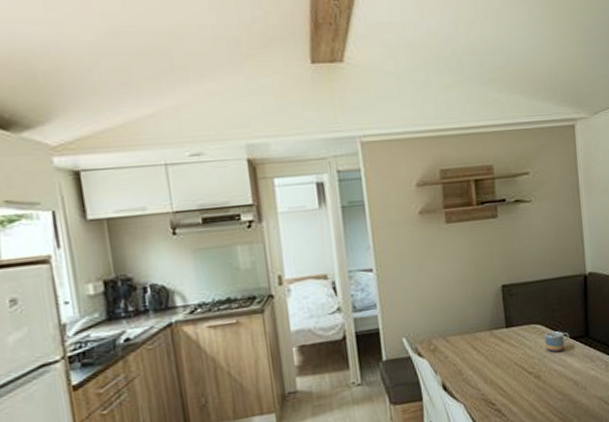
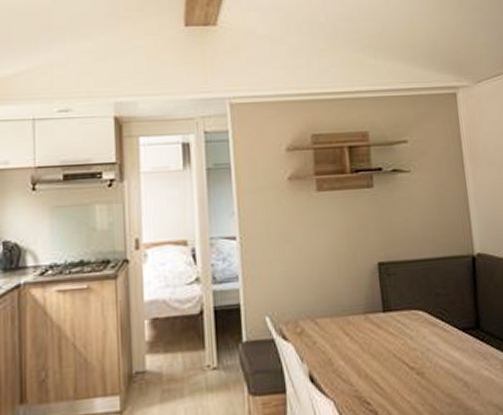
mug: present [544,330,569,353] -> none [427,319,457,346]

